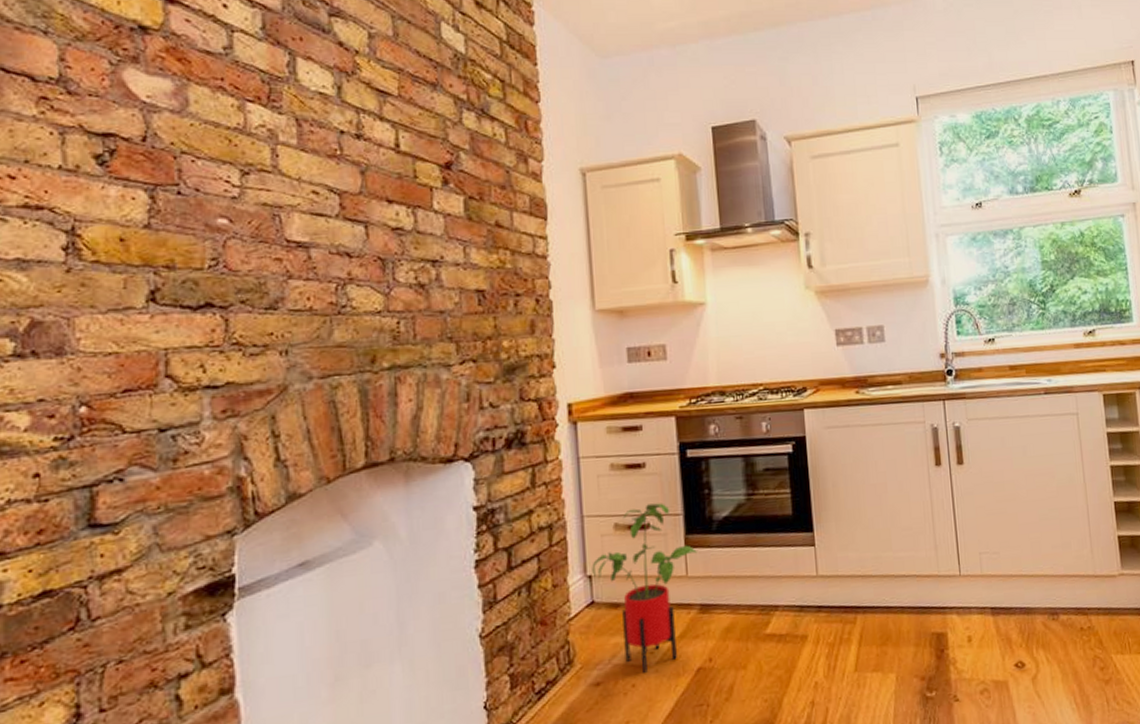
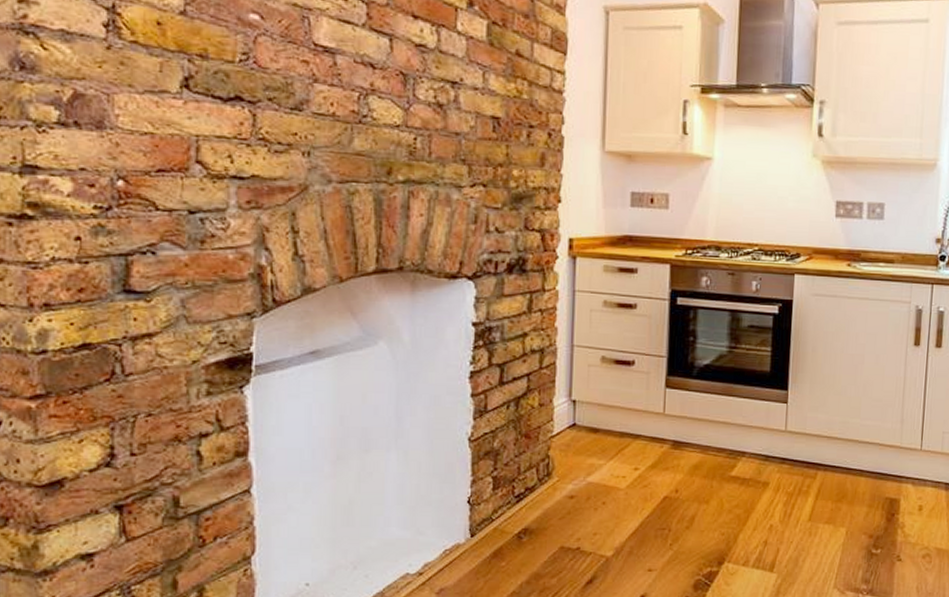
house plant: present [592,503,697,673] -> none [576,343,676,493]

